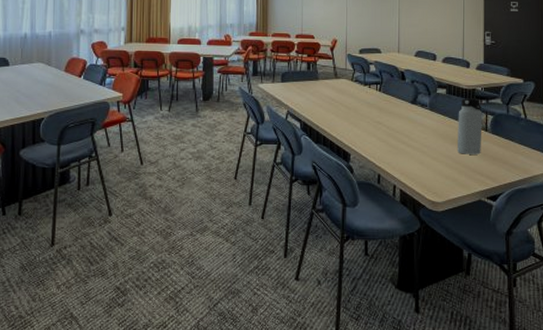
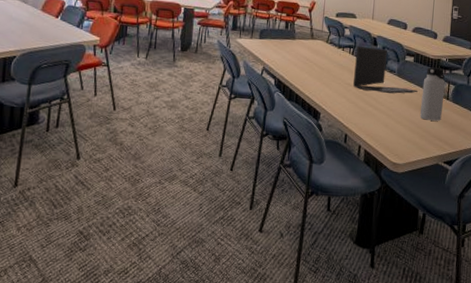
laptop: none [383,82,453,129] -> present [353,46,418,94]

